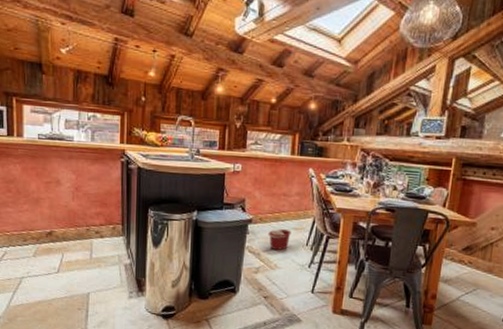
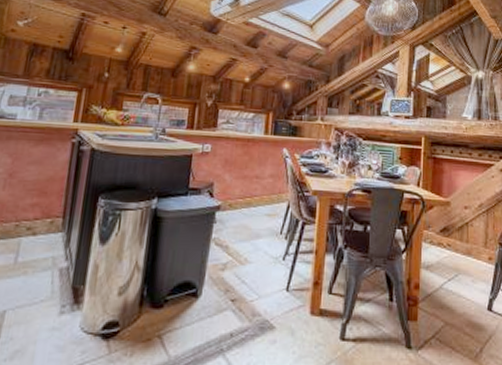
bucket: present [267,229,291,251] -> none [237,216,264,242]

